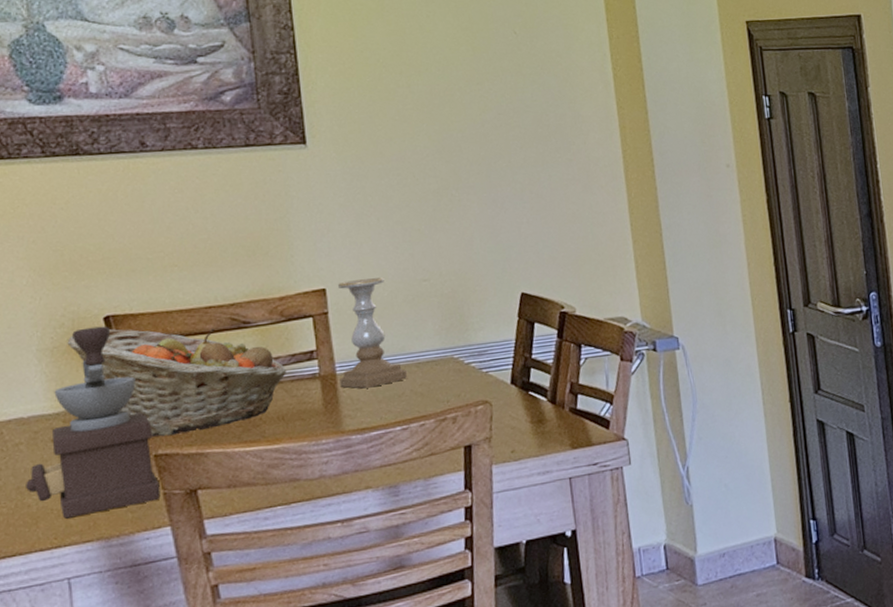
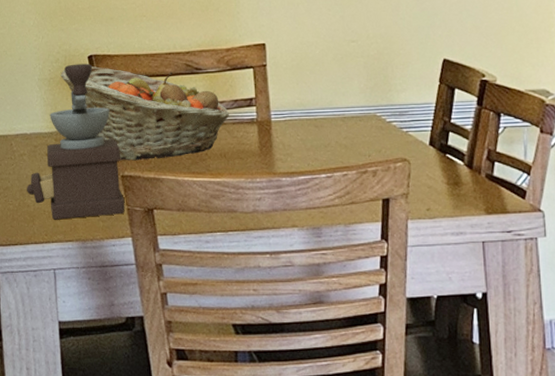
candle holder: present [337,277,407,389] -> none [274,36,333,136]

